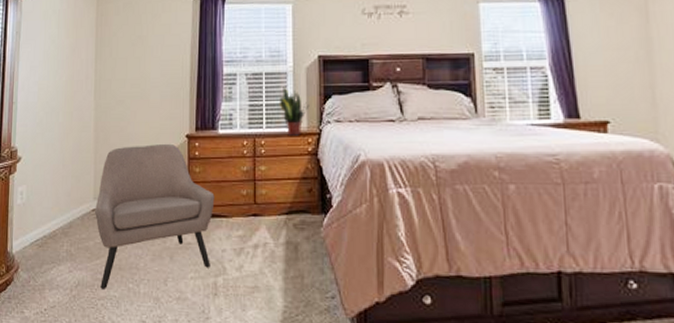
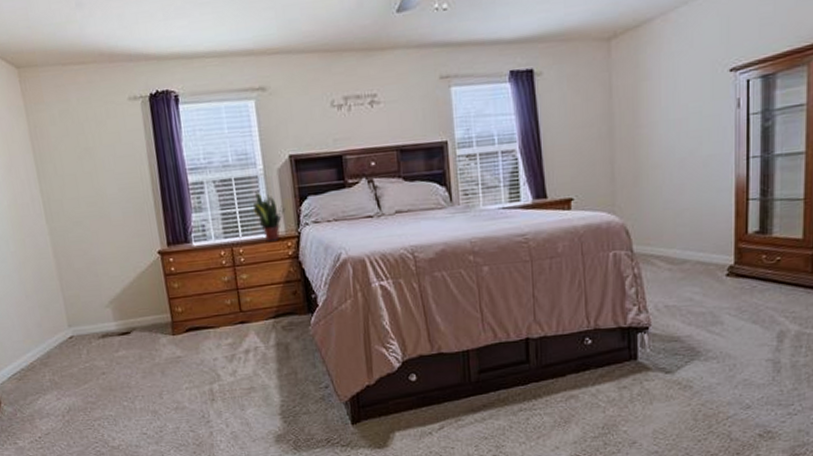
armchair: present [95,144,215,289] -> none [71,262,204,411]

